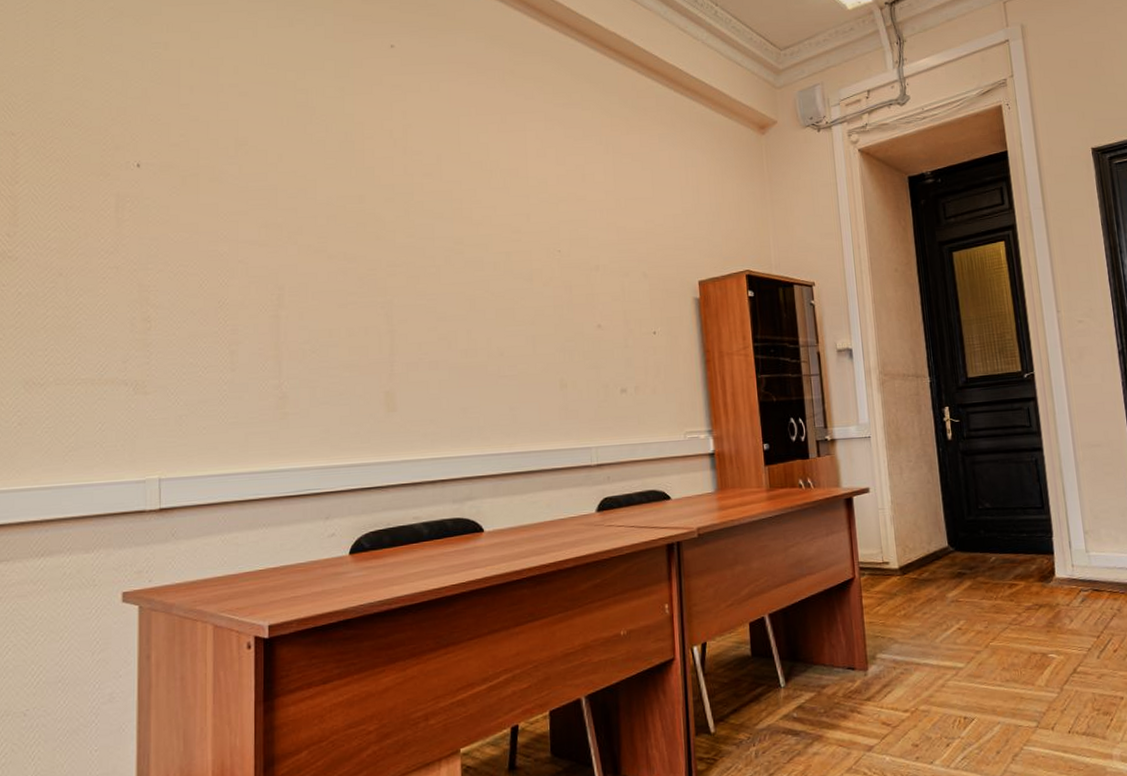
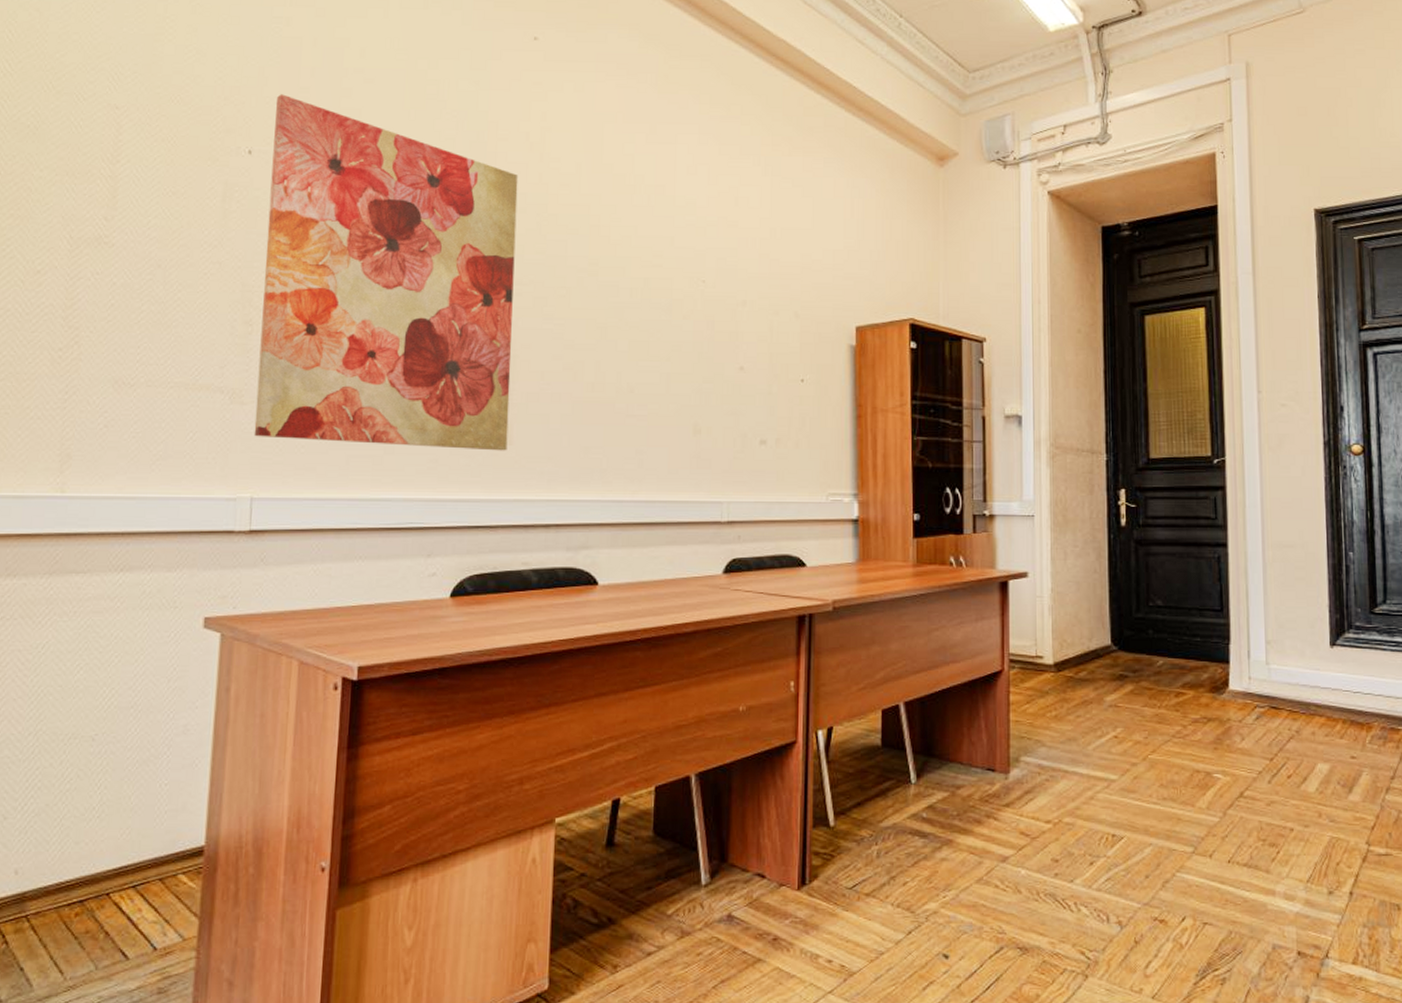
wall art: none [158,111,392,423] -> present [254,94,519,451]

